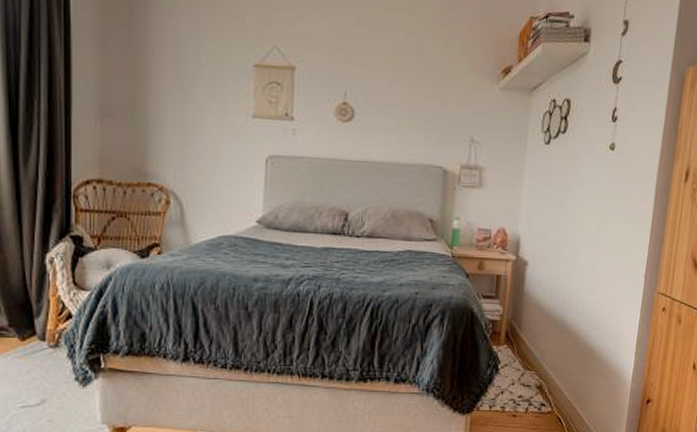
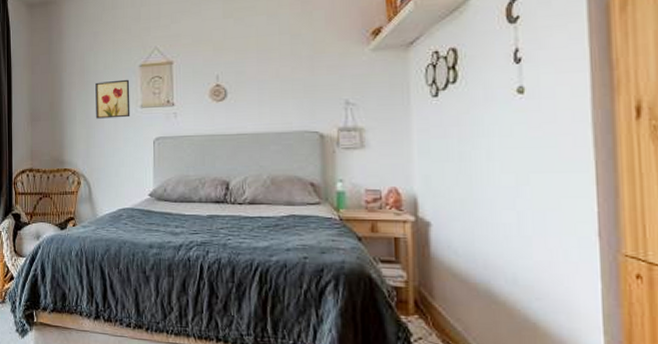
wall art: none [194,78,241,128] -> present [95,79,131,119]

